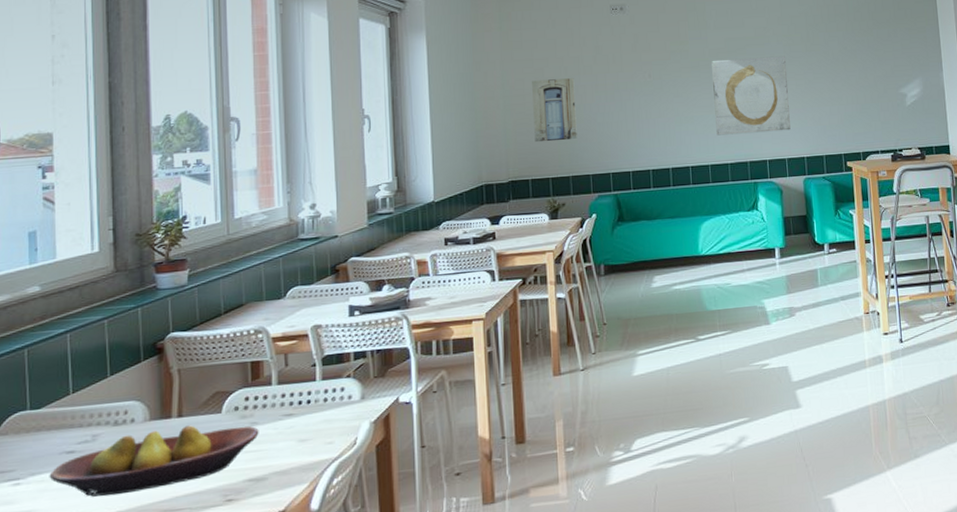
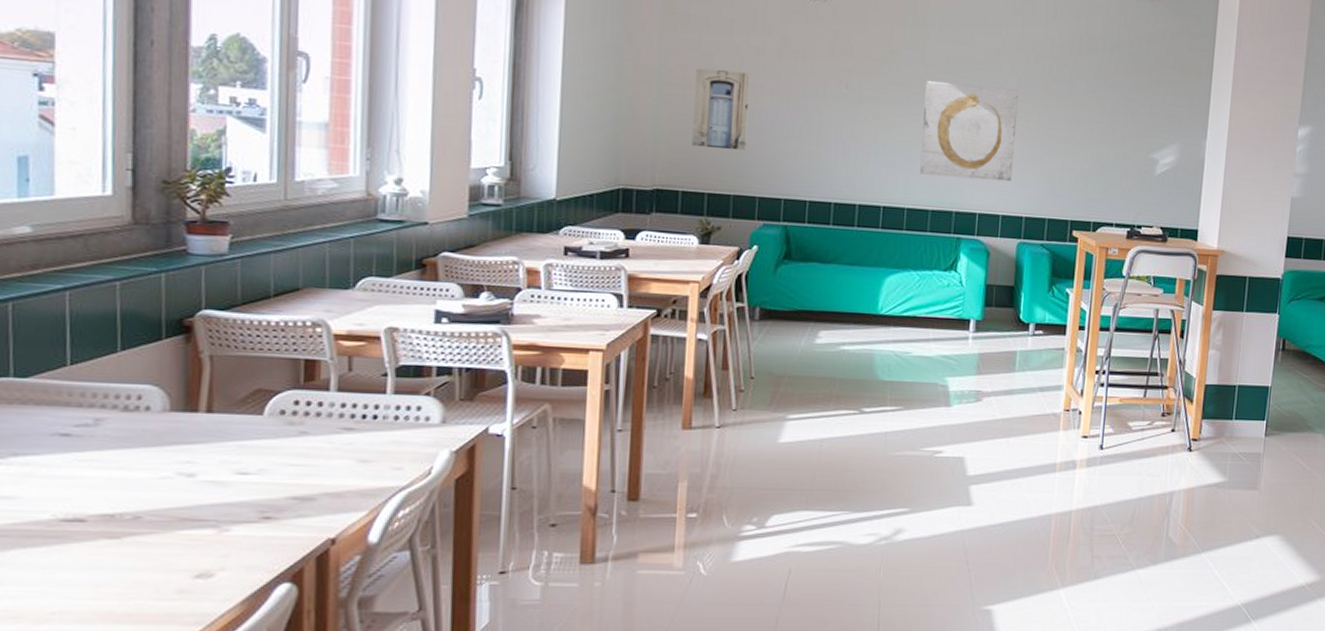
fruit bowl: present [49,425,259,497] -> none [36,424,310,494]

